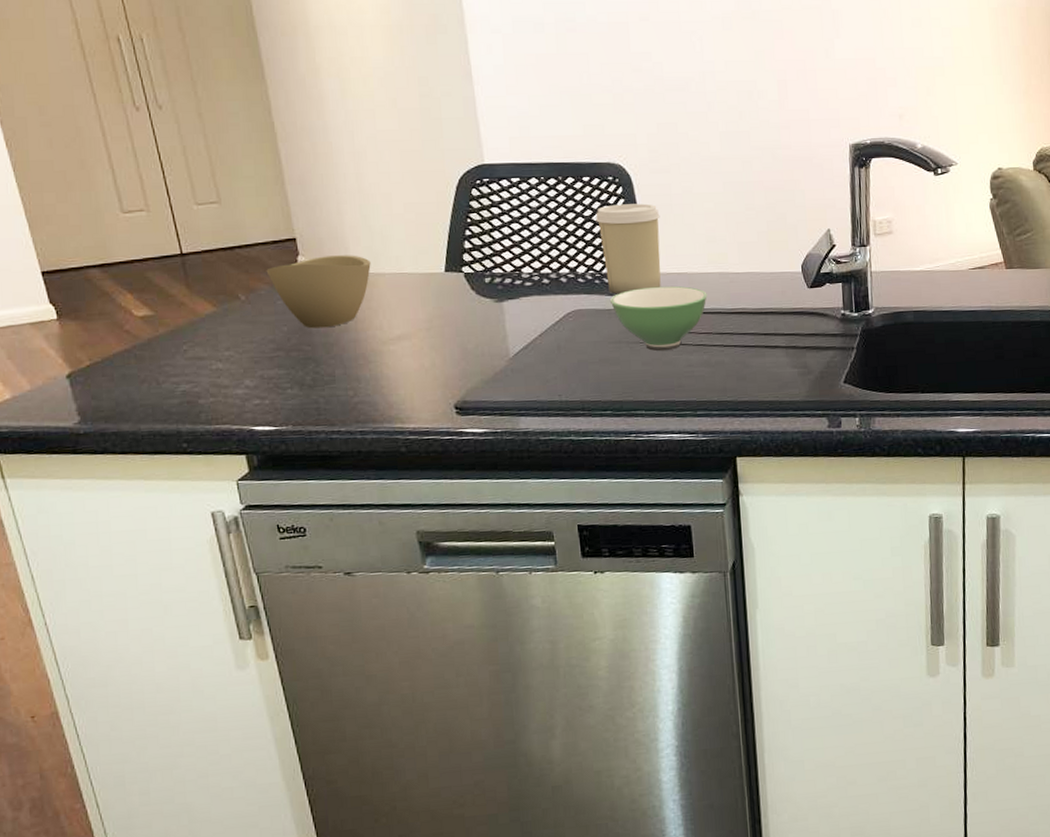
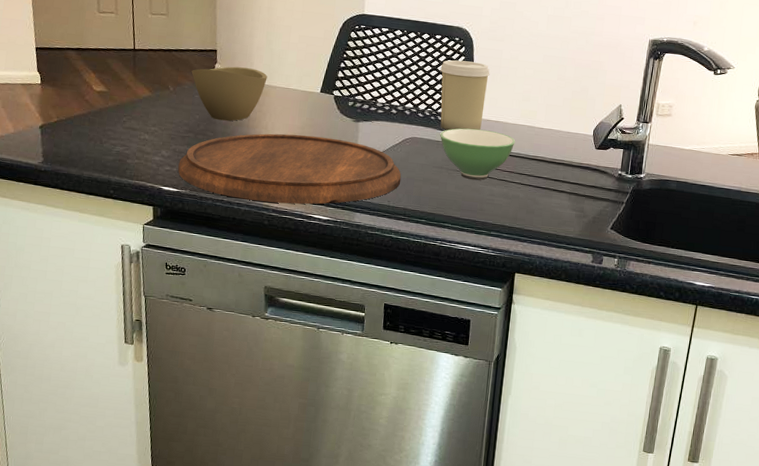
cutting board: none [271,327,571,425] -> present [178,133,402,205]

